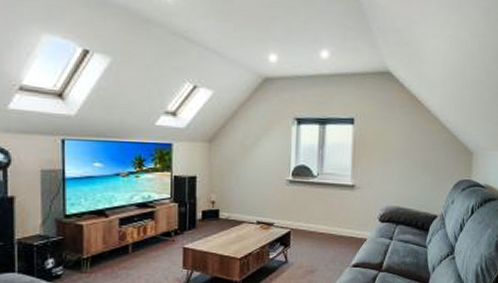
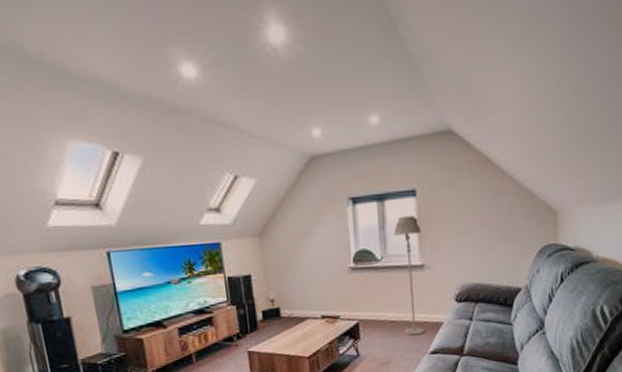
floor lamp: none [330,140,356,248] -> present [393,215,425,336]

